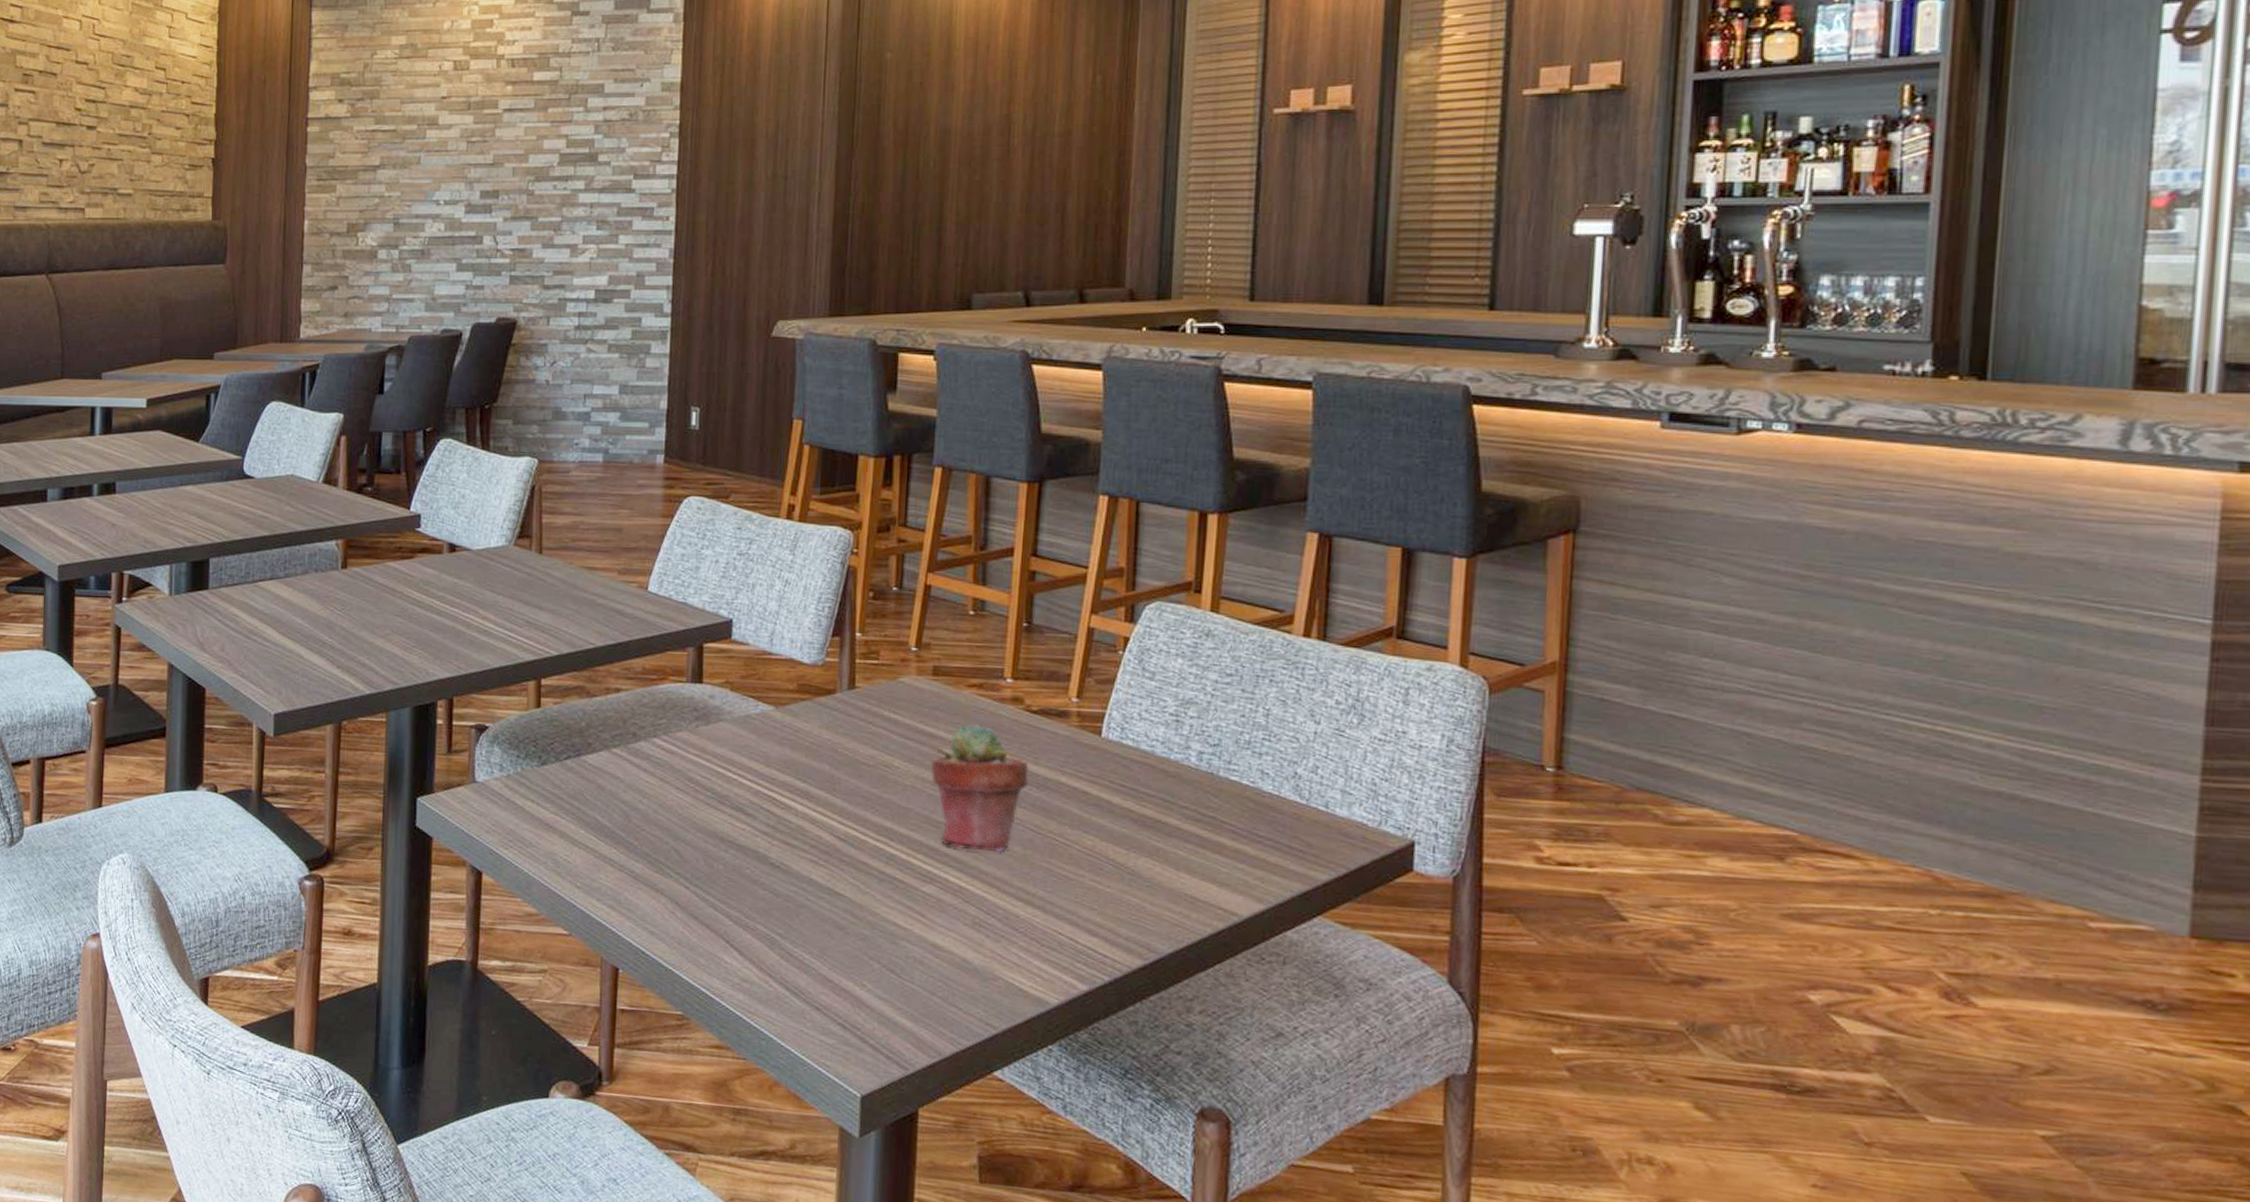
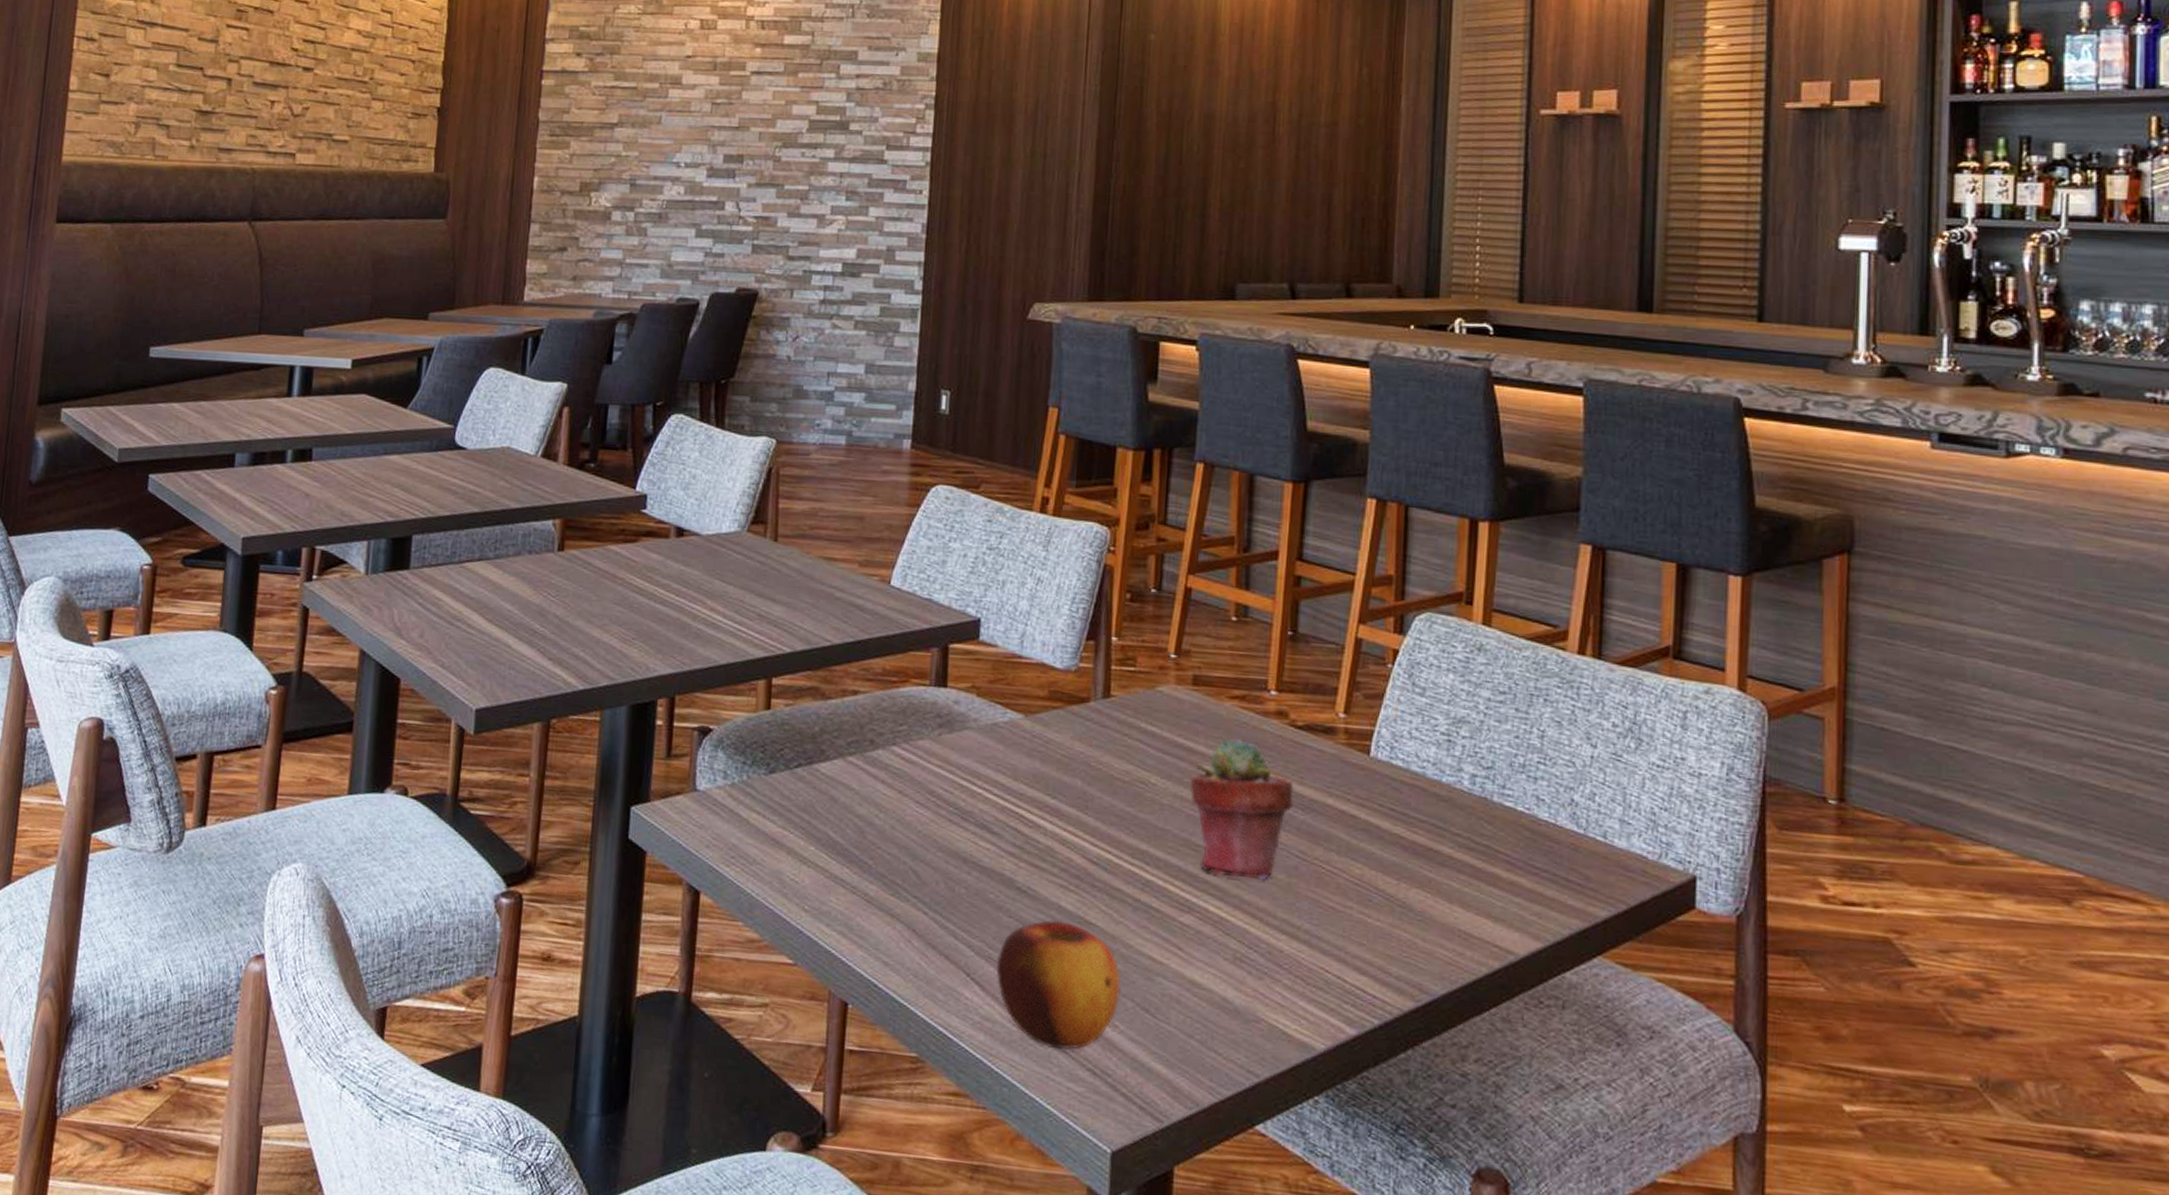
apple: none [753,891,868,1007] -> present [996,920,1121,1050]

